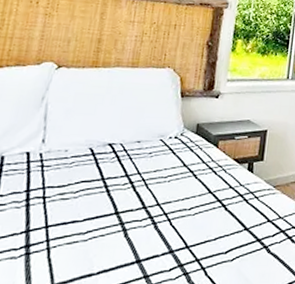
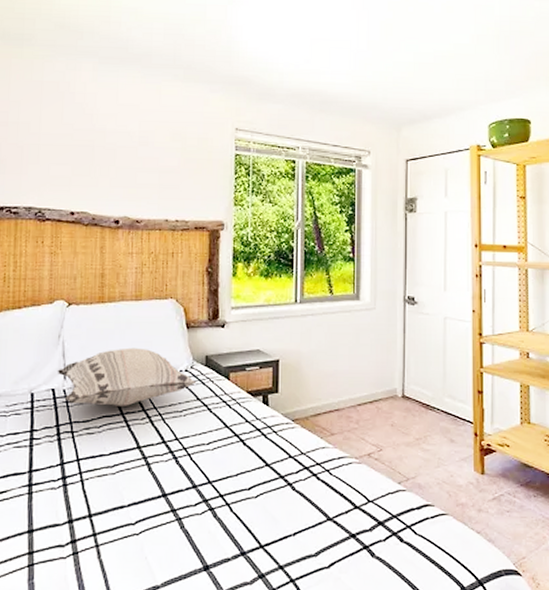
decorative pillow: none [35,113,186,171] -> present [57,347,197,406]

